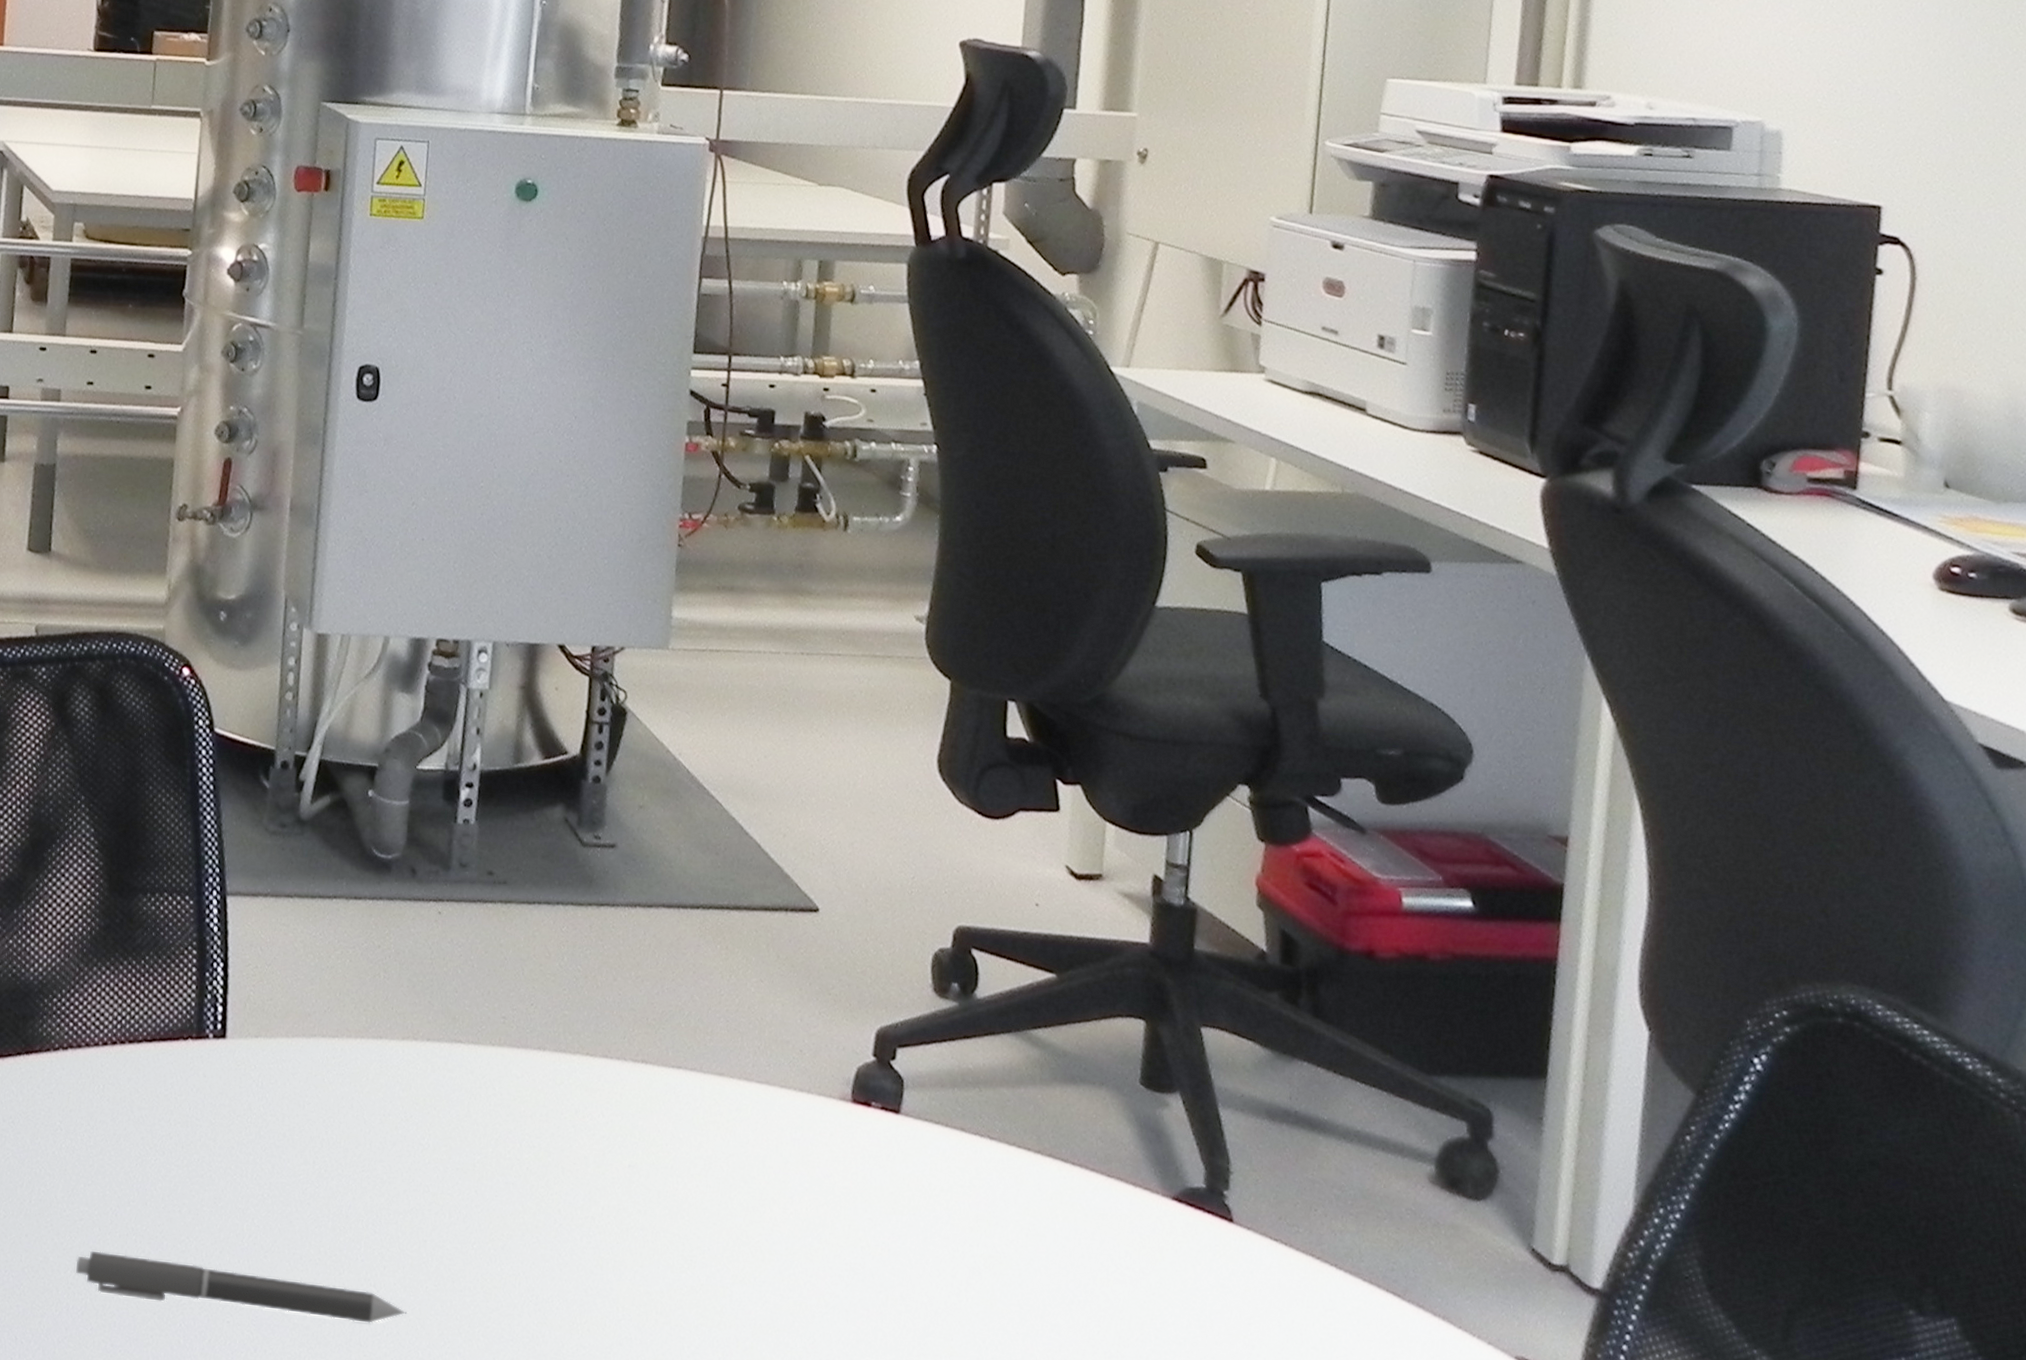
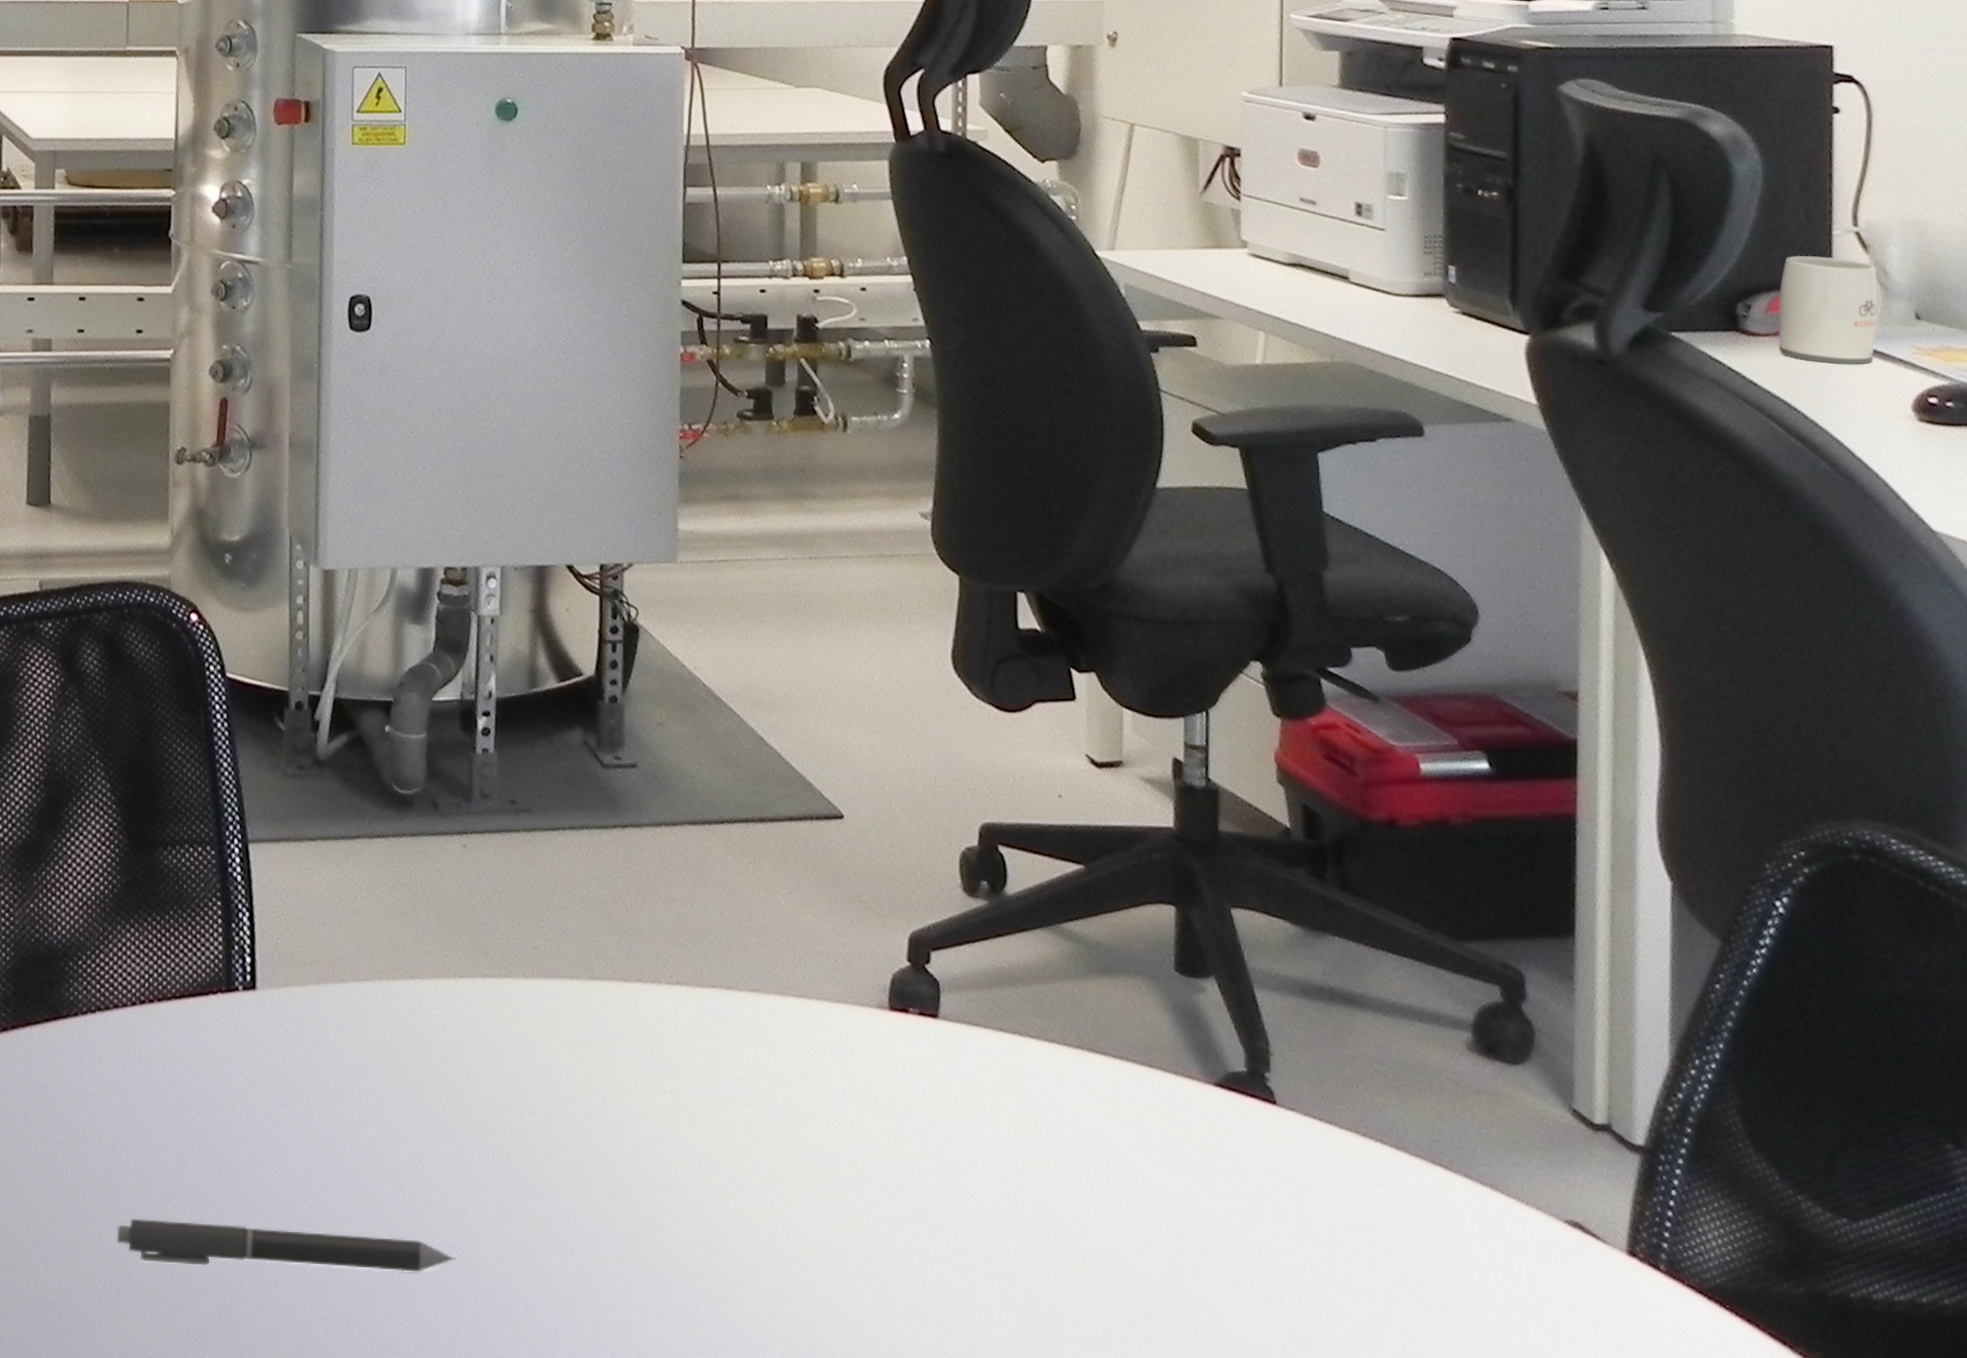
mug: none [1801,415,1911,530] -> present [1778,255,1881,365]

